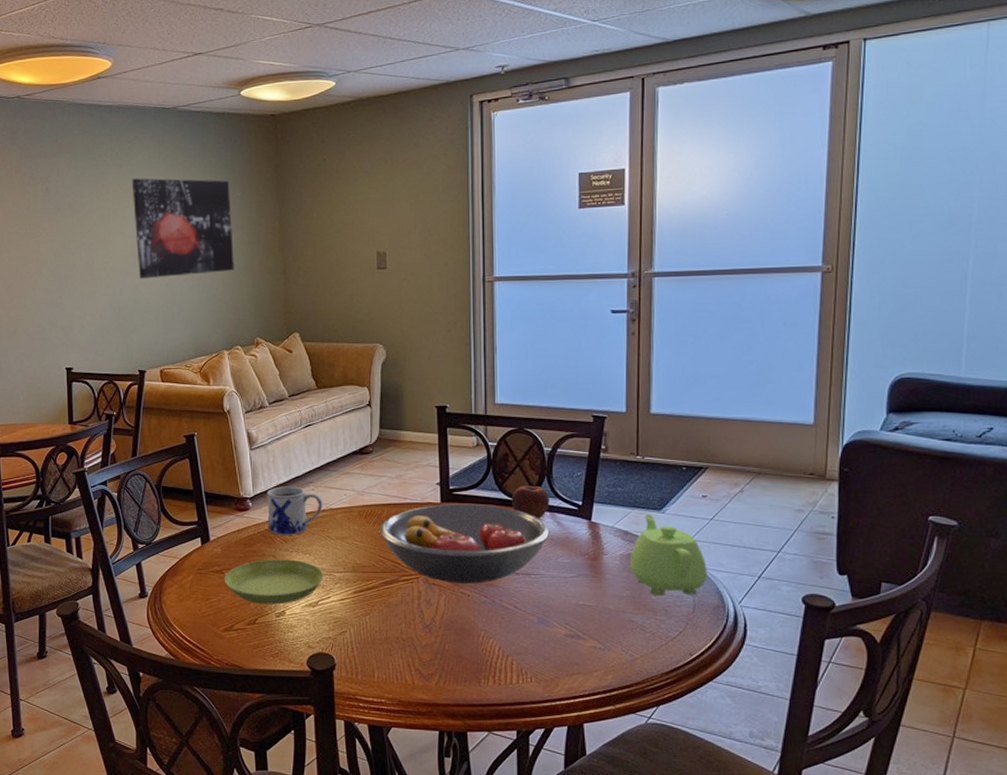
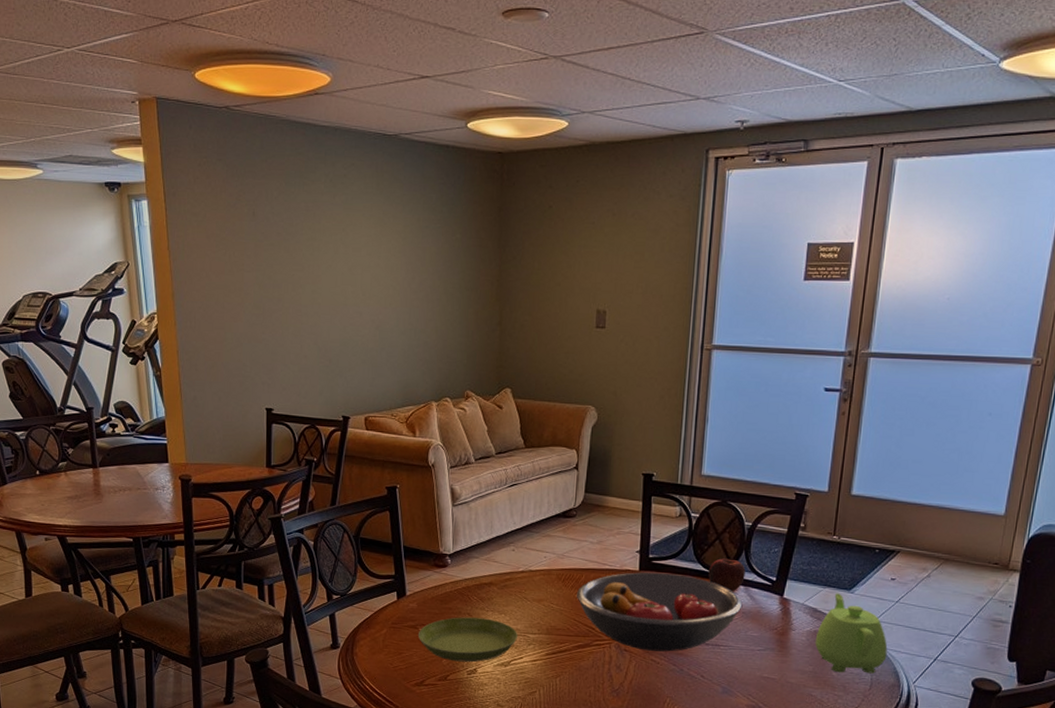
wall art: present [131,178,234,280] -> none [345,210,450,320]
mug: present [267,486,323,535] -> none [465,545,522,595]

